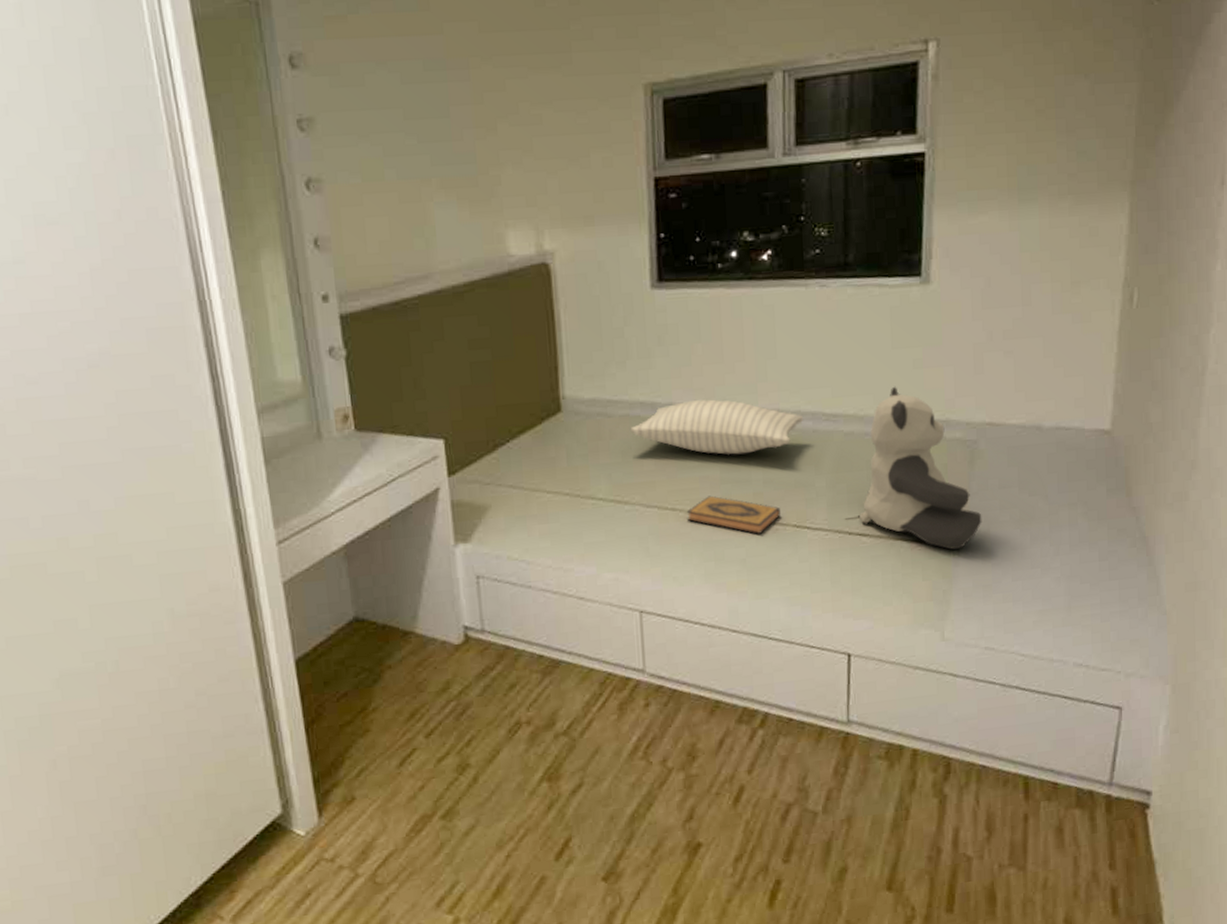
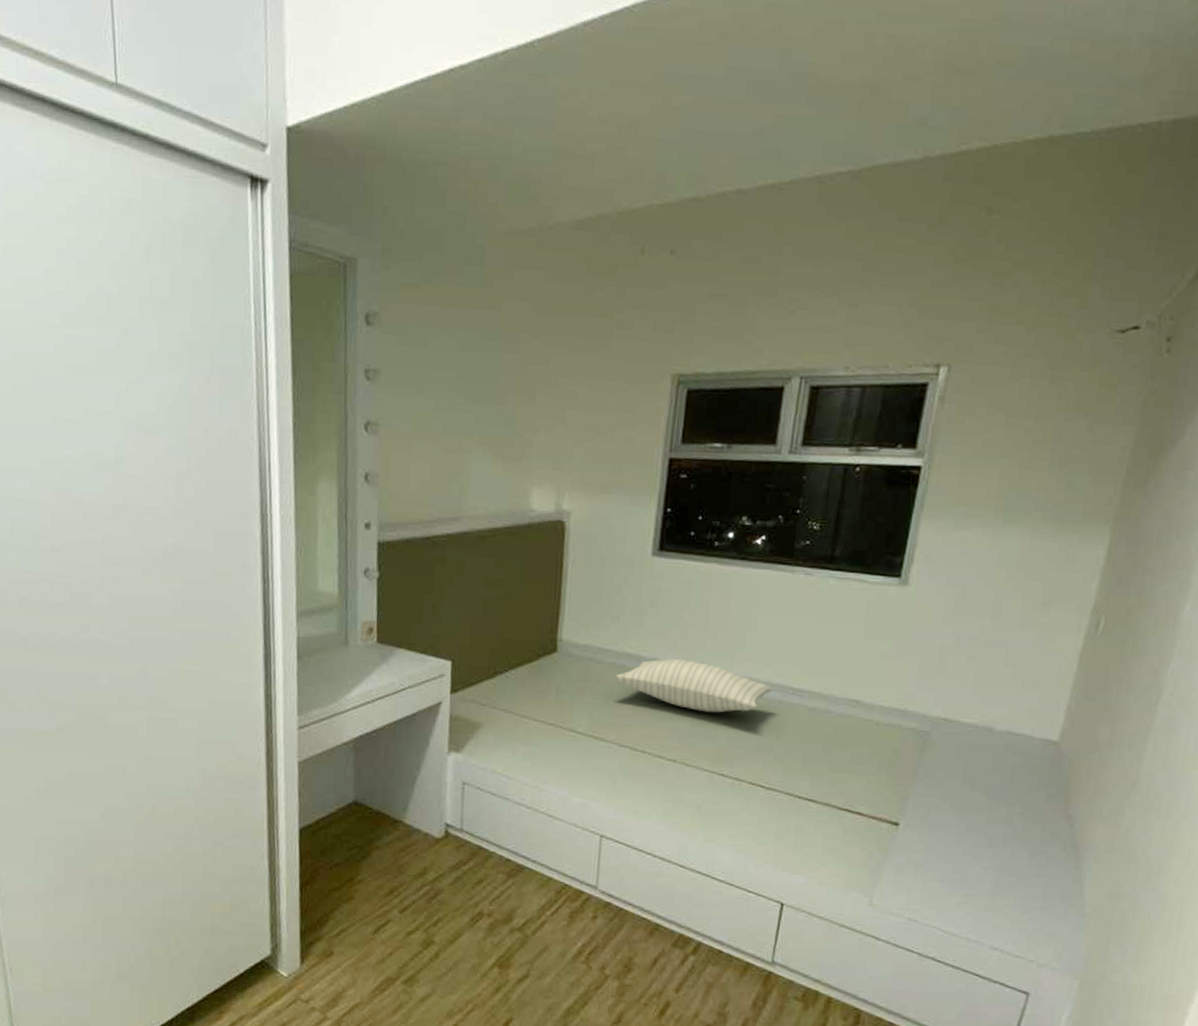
hardback book: present [686,495,780,534] -> none [653,744,739,785]
teddy bear: present [859,386,982,550] -> none [810,673,924,827]

